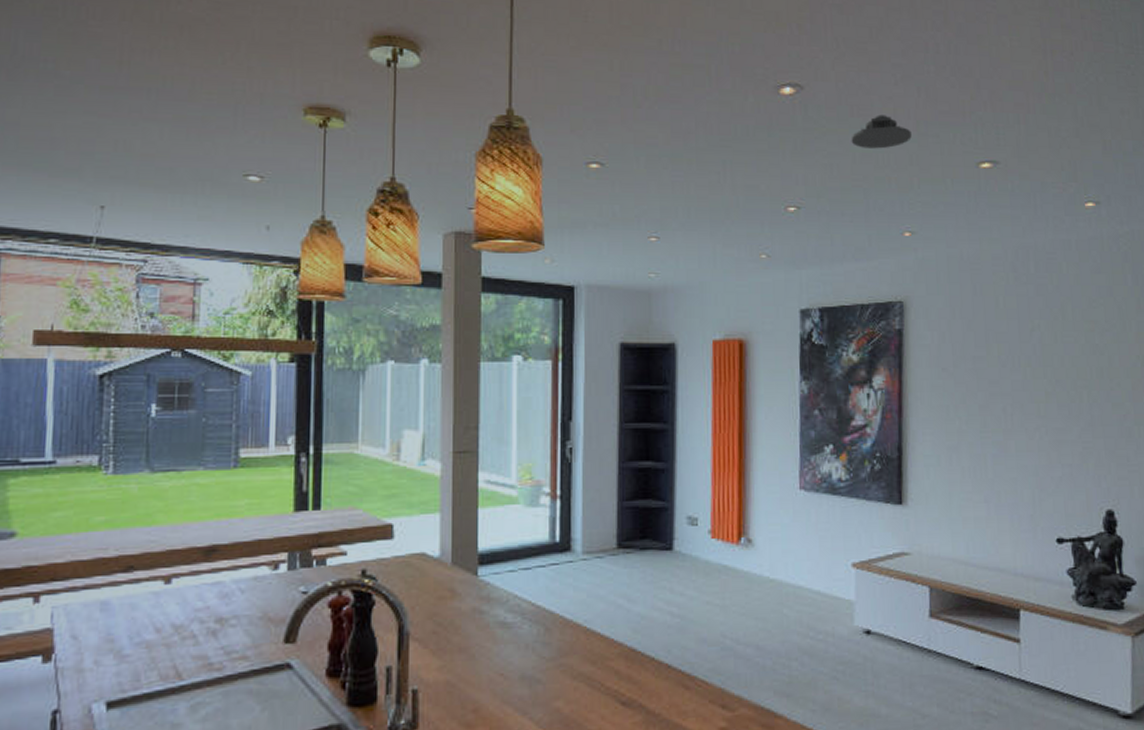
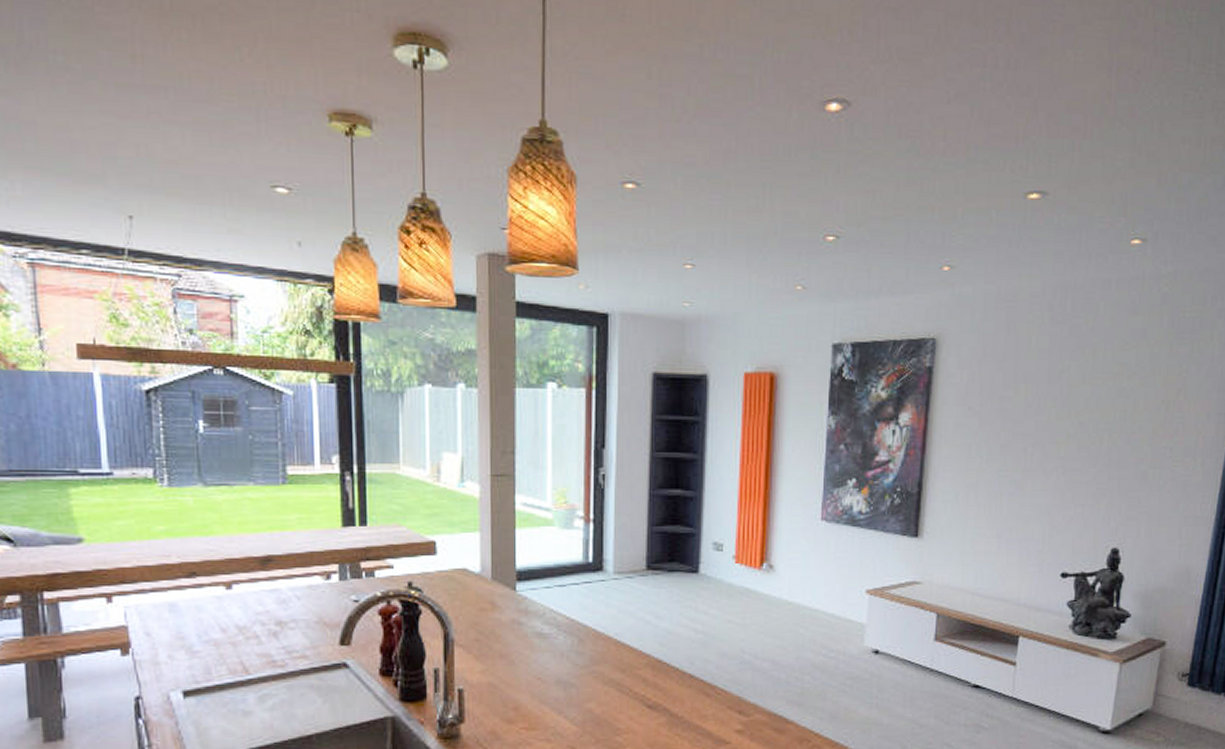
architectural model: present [851,114,912,149] -> none [896,136,960,175]

